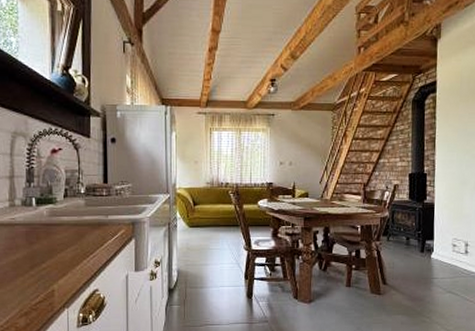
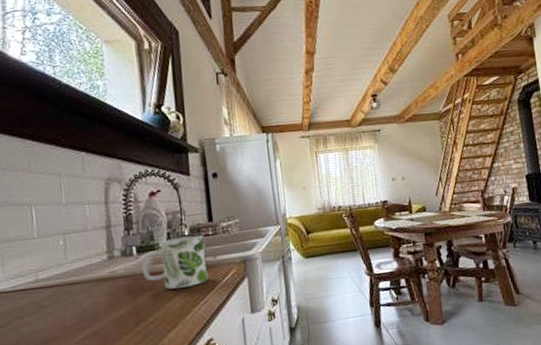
mug: none [39,195,100,241] -> present [141,235,209,290]

